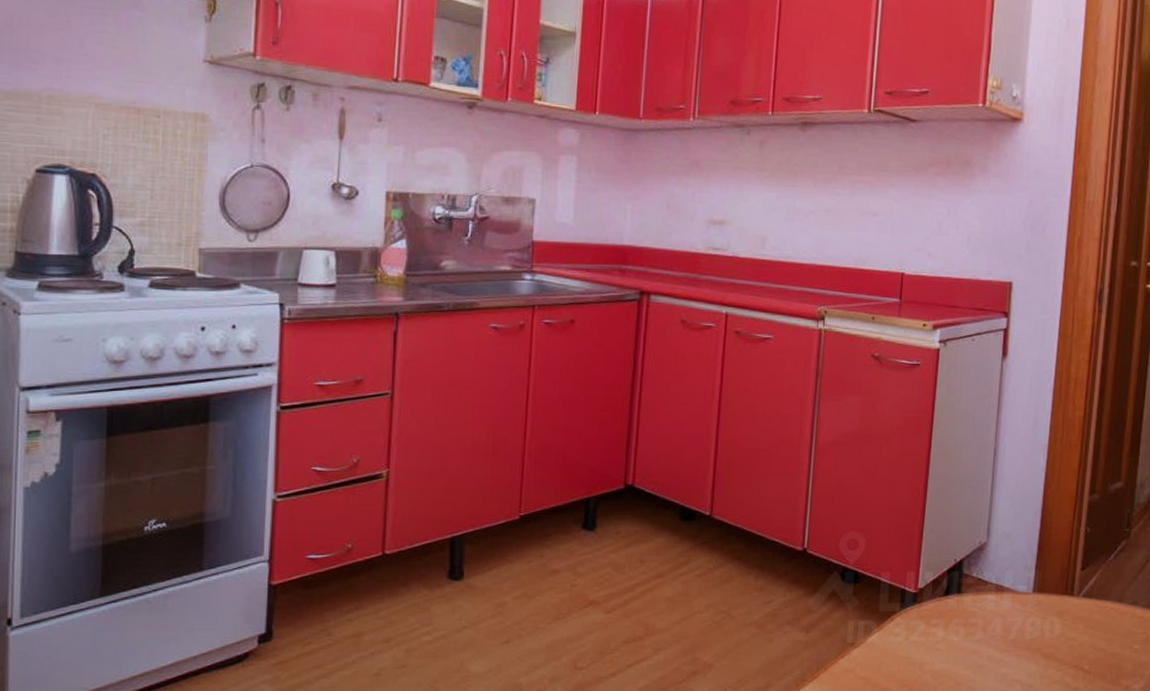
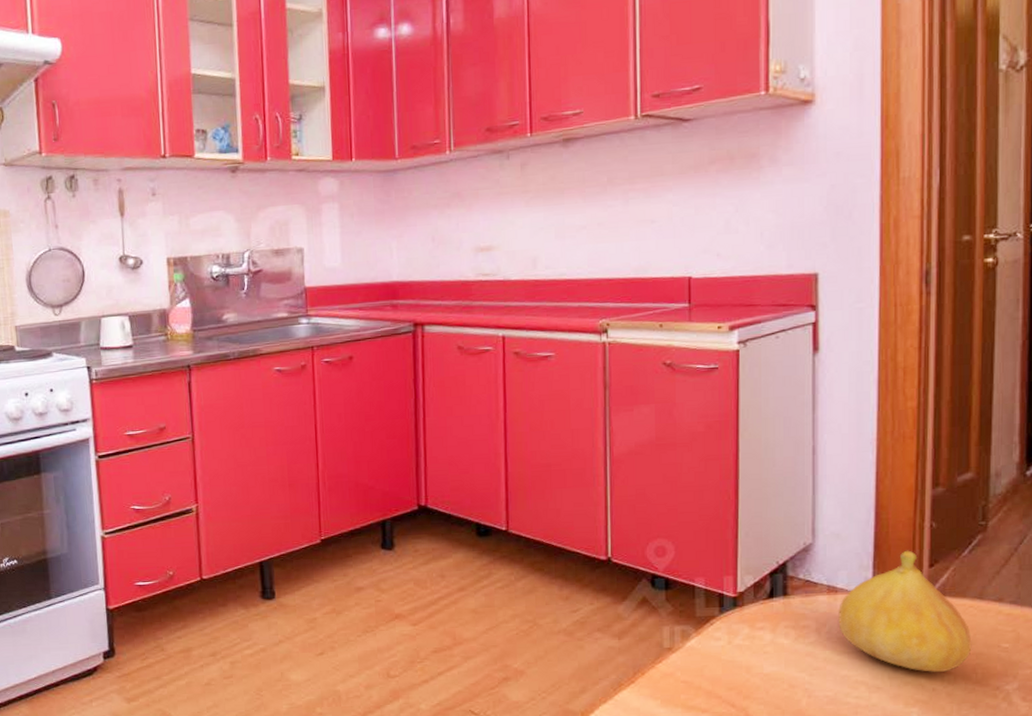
fruit: none [1002,553,1110,671] -> present [838,550,972,672]

